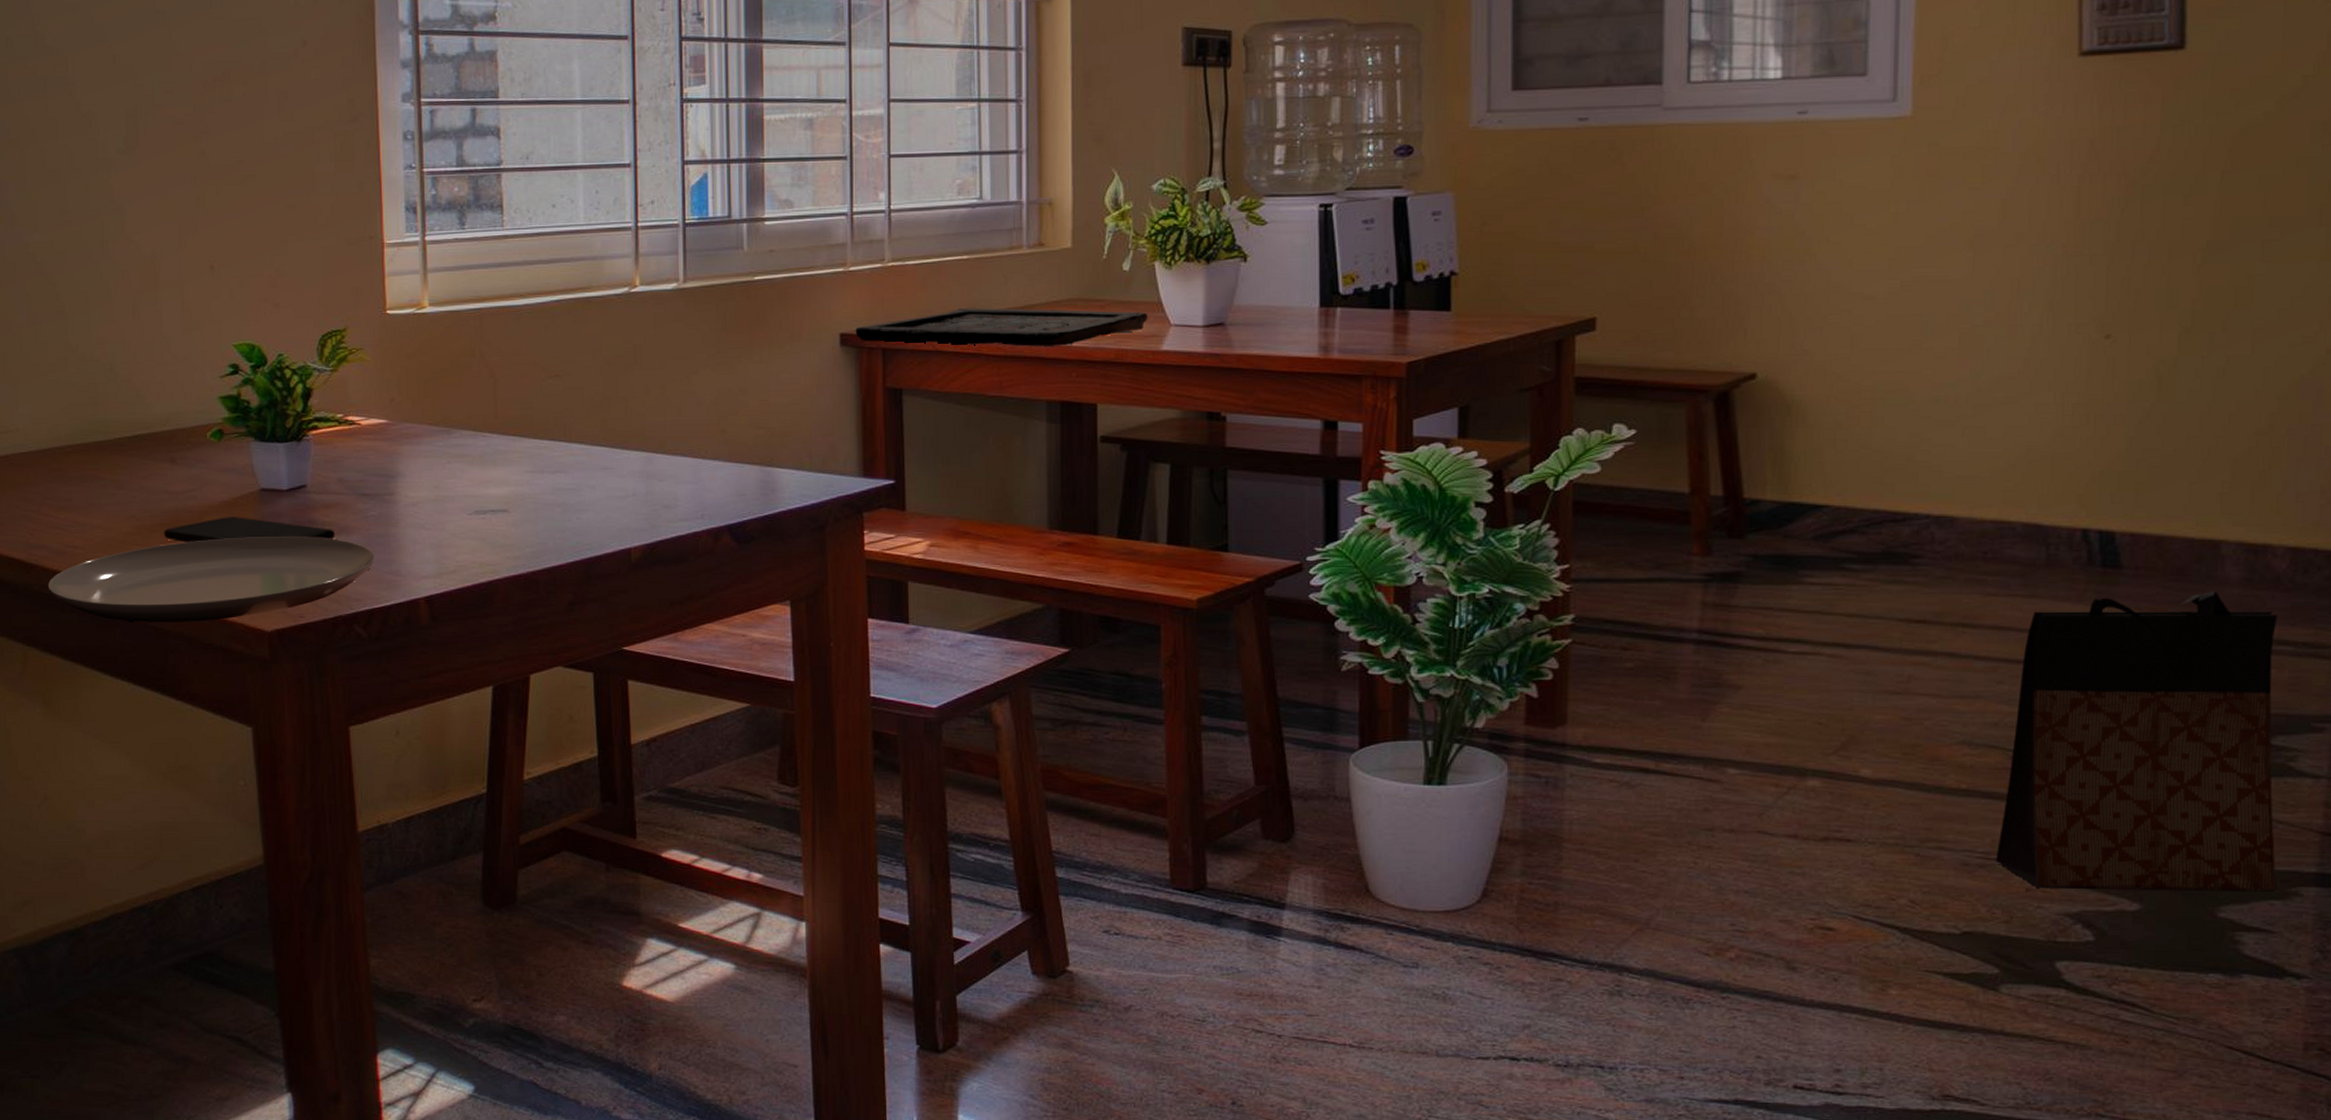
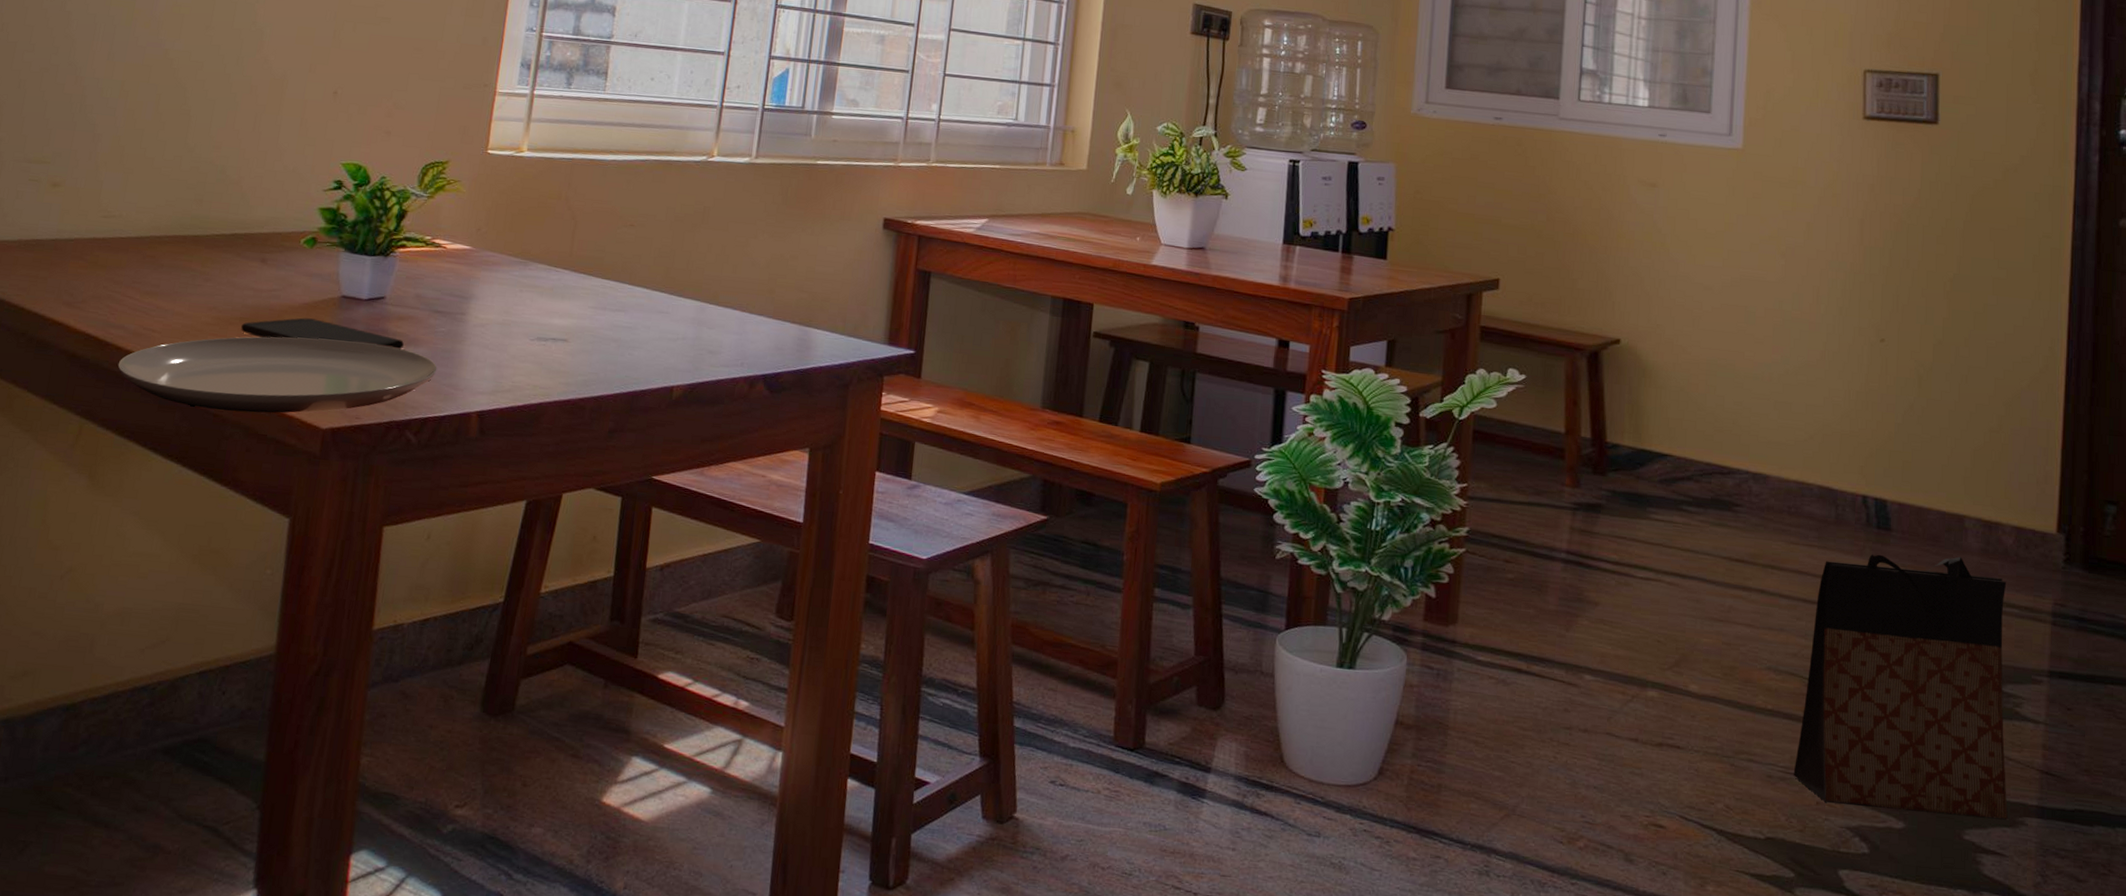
tray: present [855,308,1147,347] -> none [897,209,1143,251]

